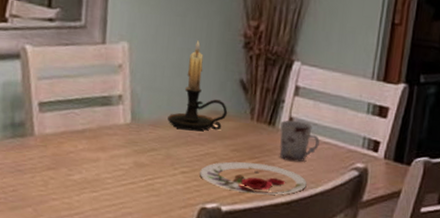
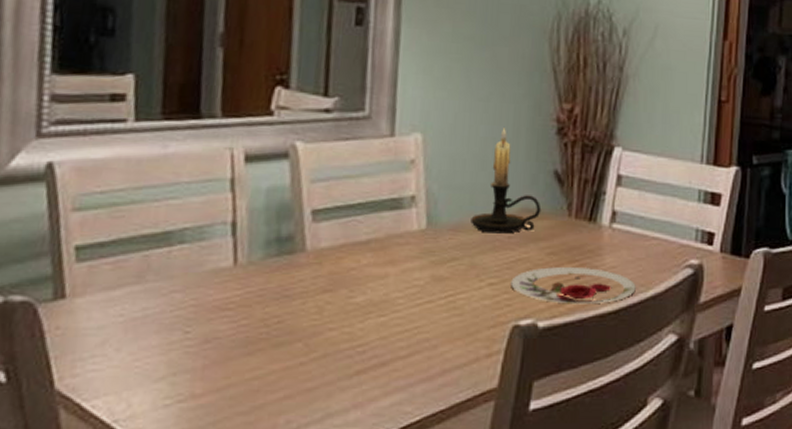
cup: present [279,120,320,162] -> none [602,214,648,263]

